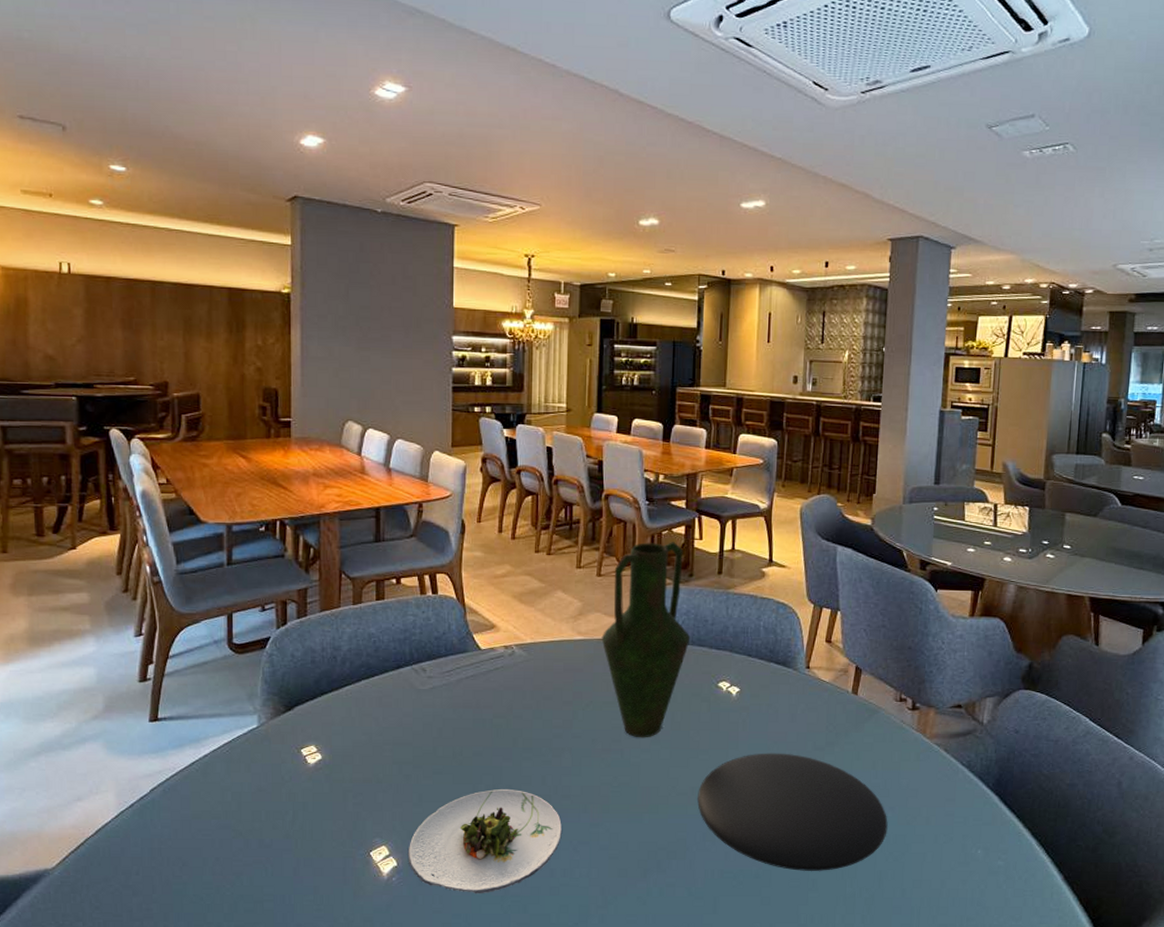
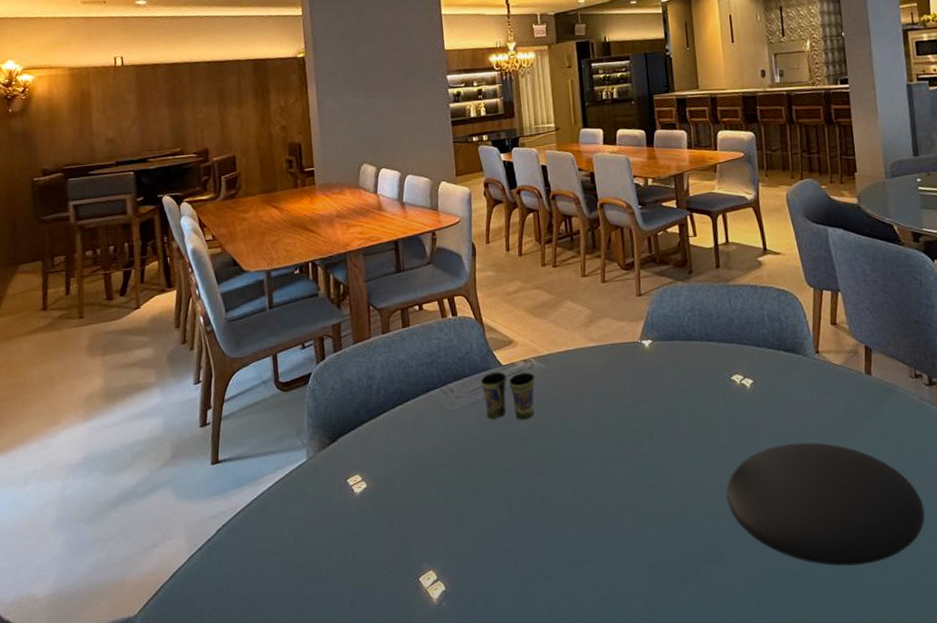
salad plate: present [408,789,562,894] -> none [454,503,599,614]
cup: none [455,656,516,706] -> present [480,372,536,420]
vase: present [601,542,691,738] -> none [613,241,699,440]

